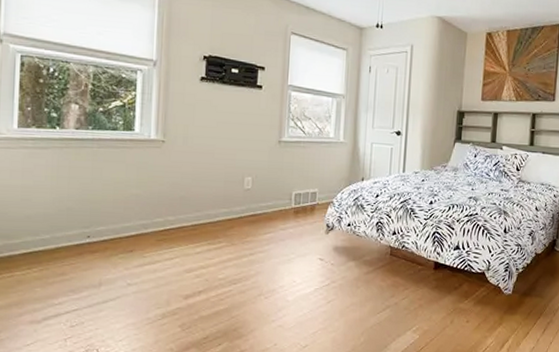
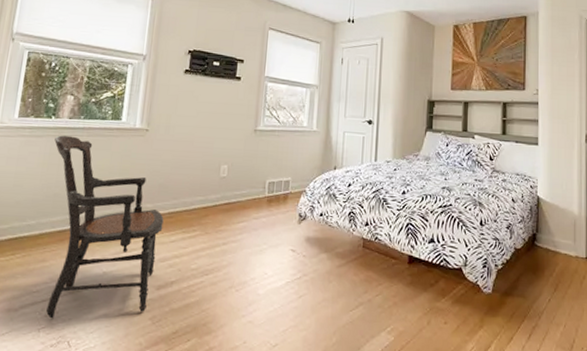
armchair: none [62,147,188,329] -> present [46,135,164,319]

